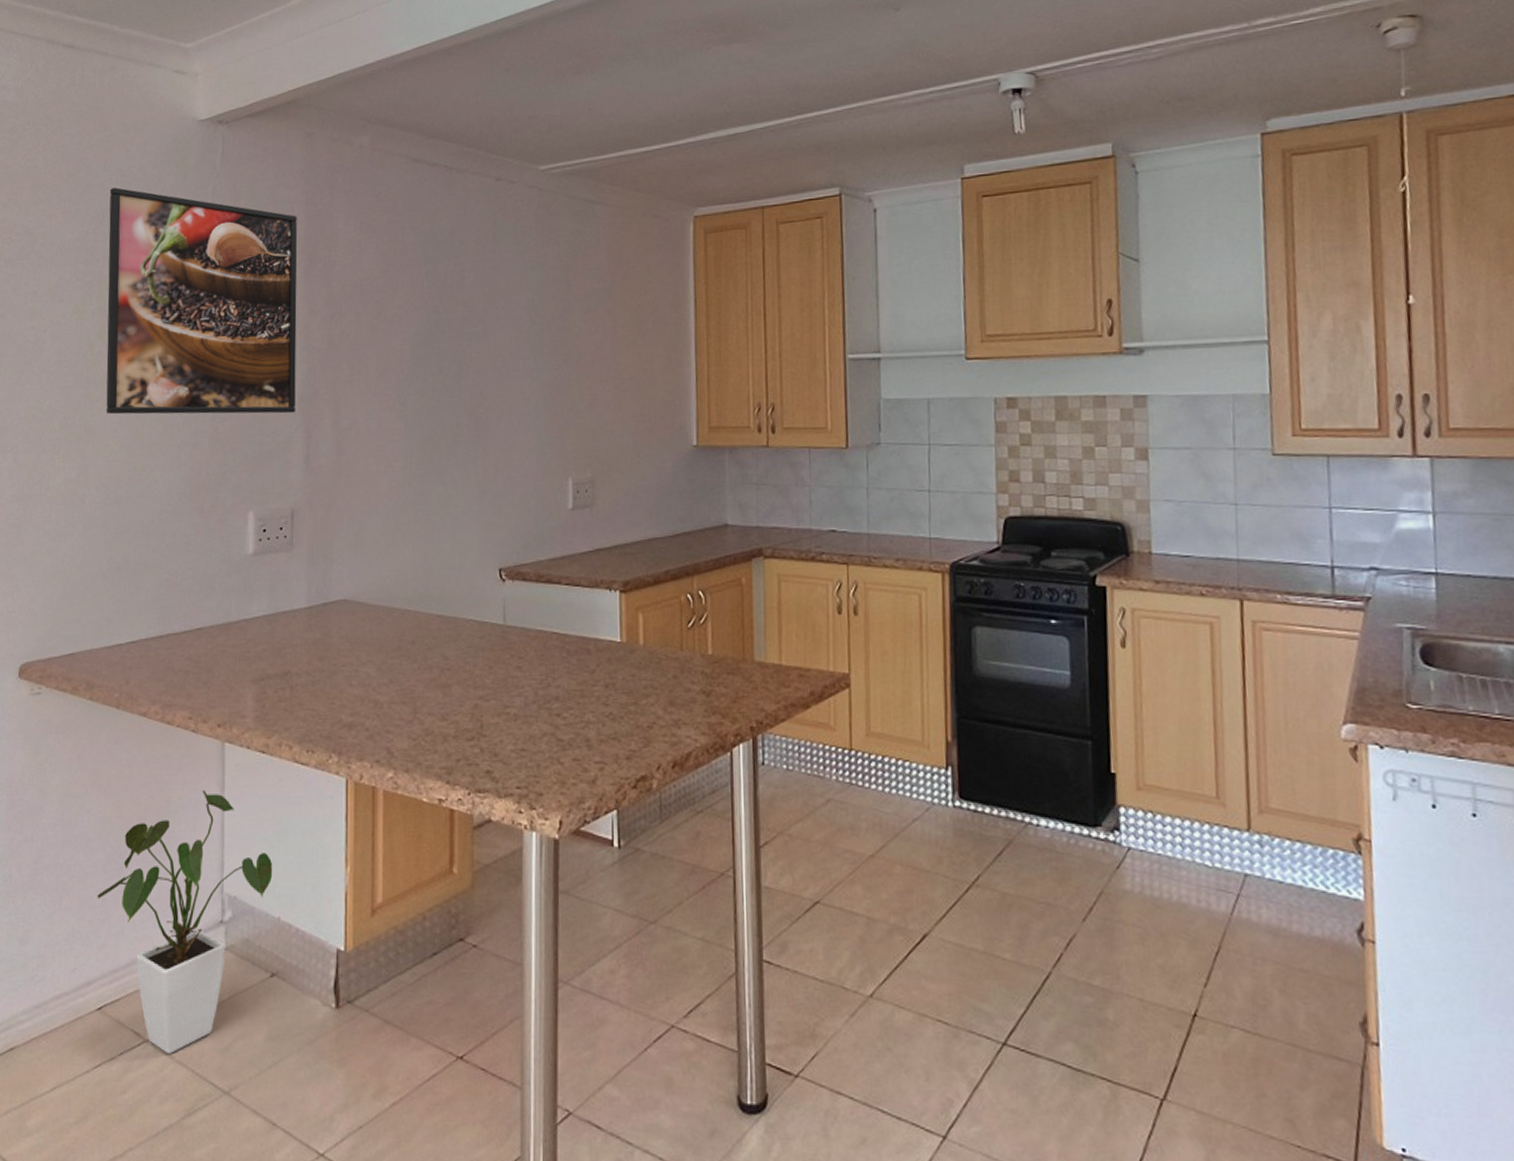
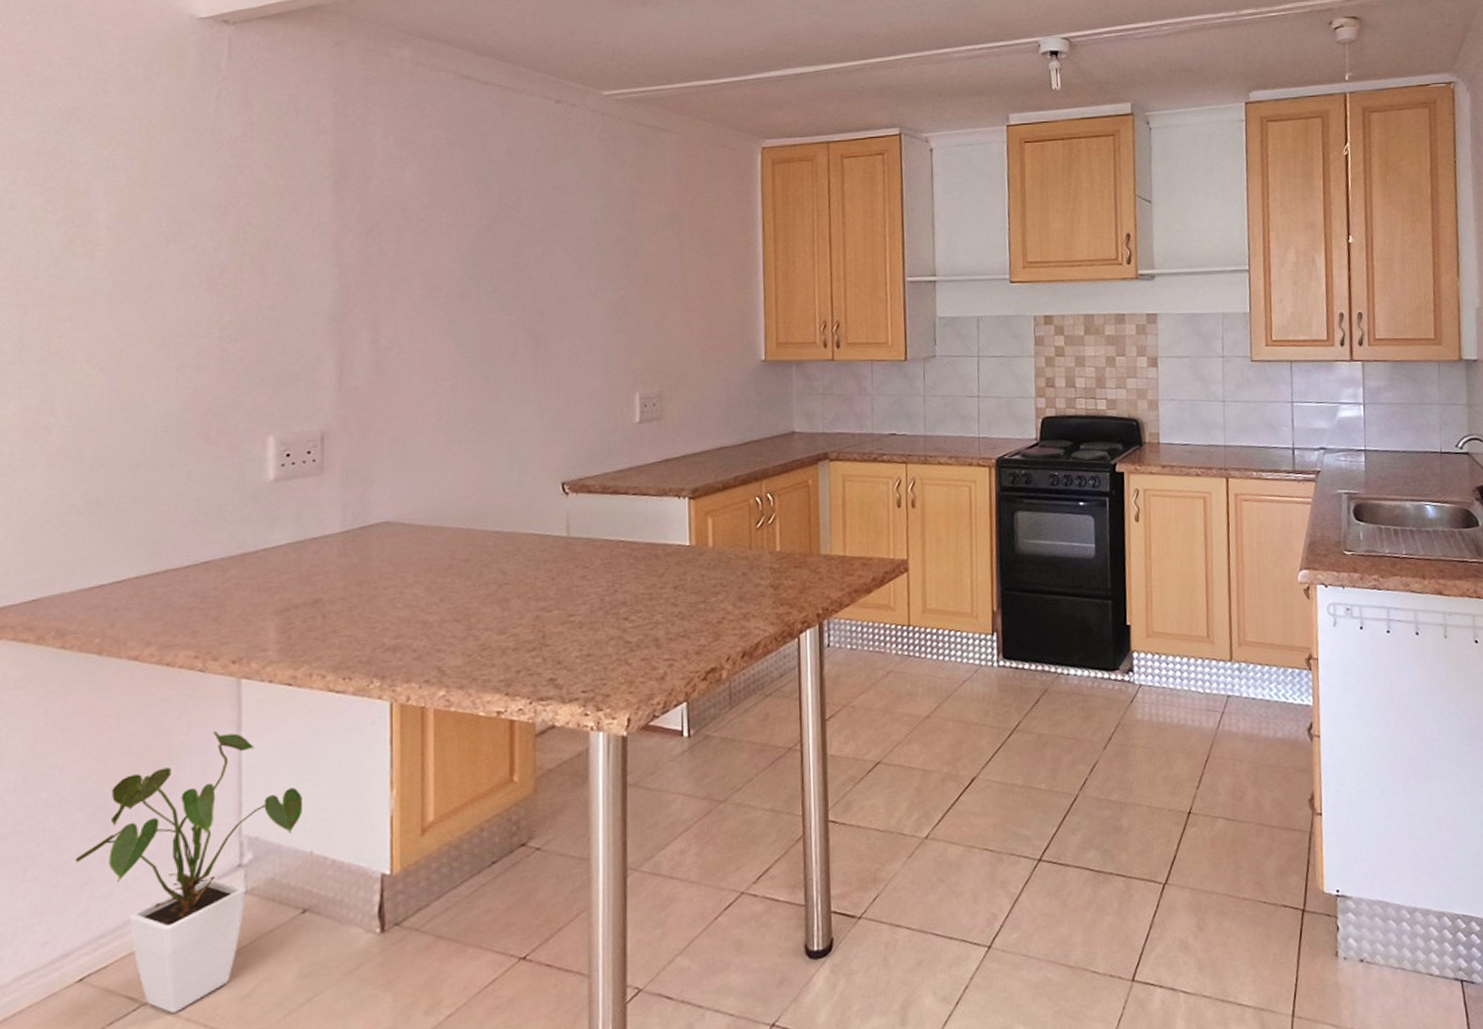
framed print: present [106,187,297,415] -> none [77,85,326,335]

